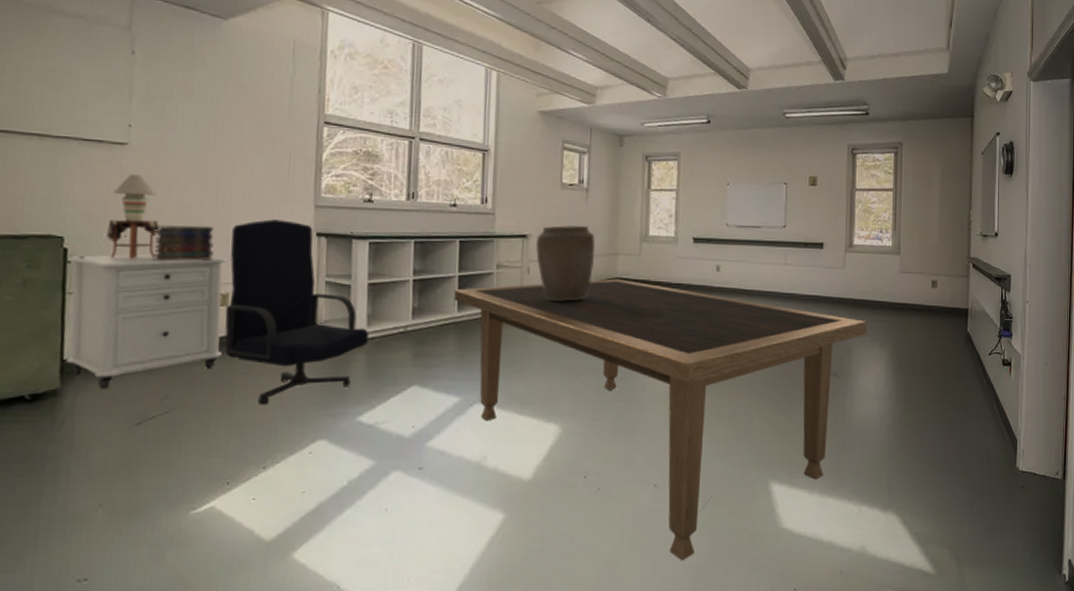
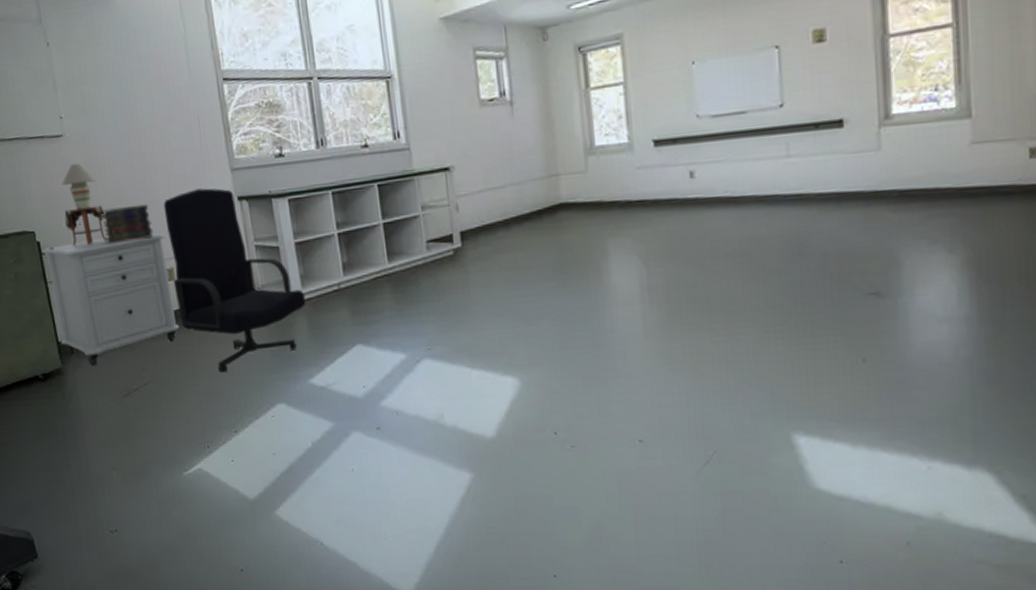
dining table: present [454,278,867,561] -> none [382,203,924,526]
vase: present [536,224,595,301] -> none [461,145,532,239]

